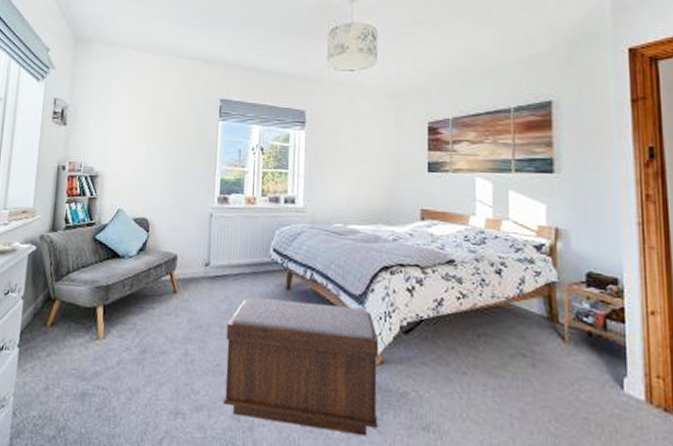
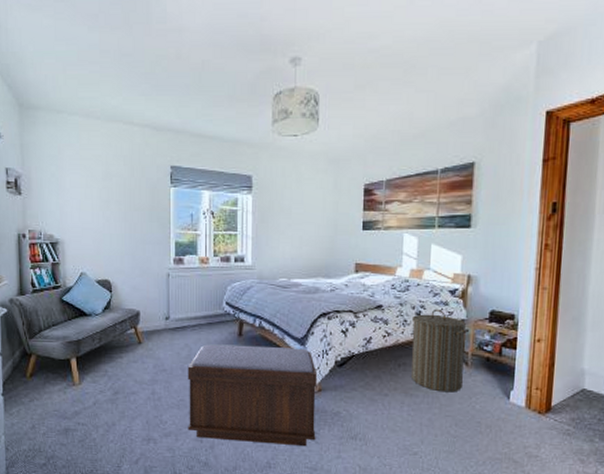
laundry hamper: none [490,267,564,376] -> present [411,308,470,393]

